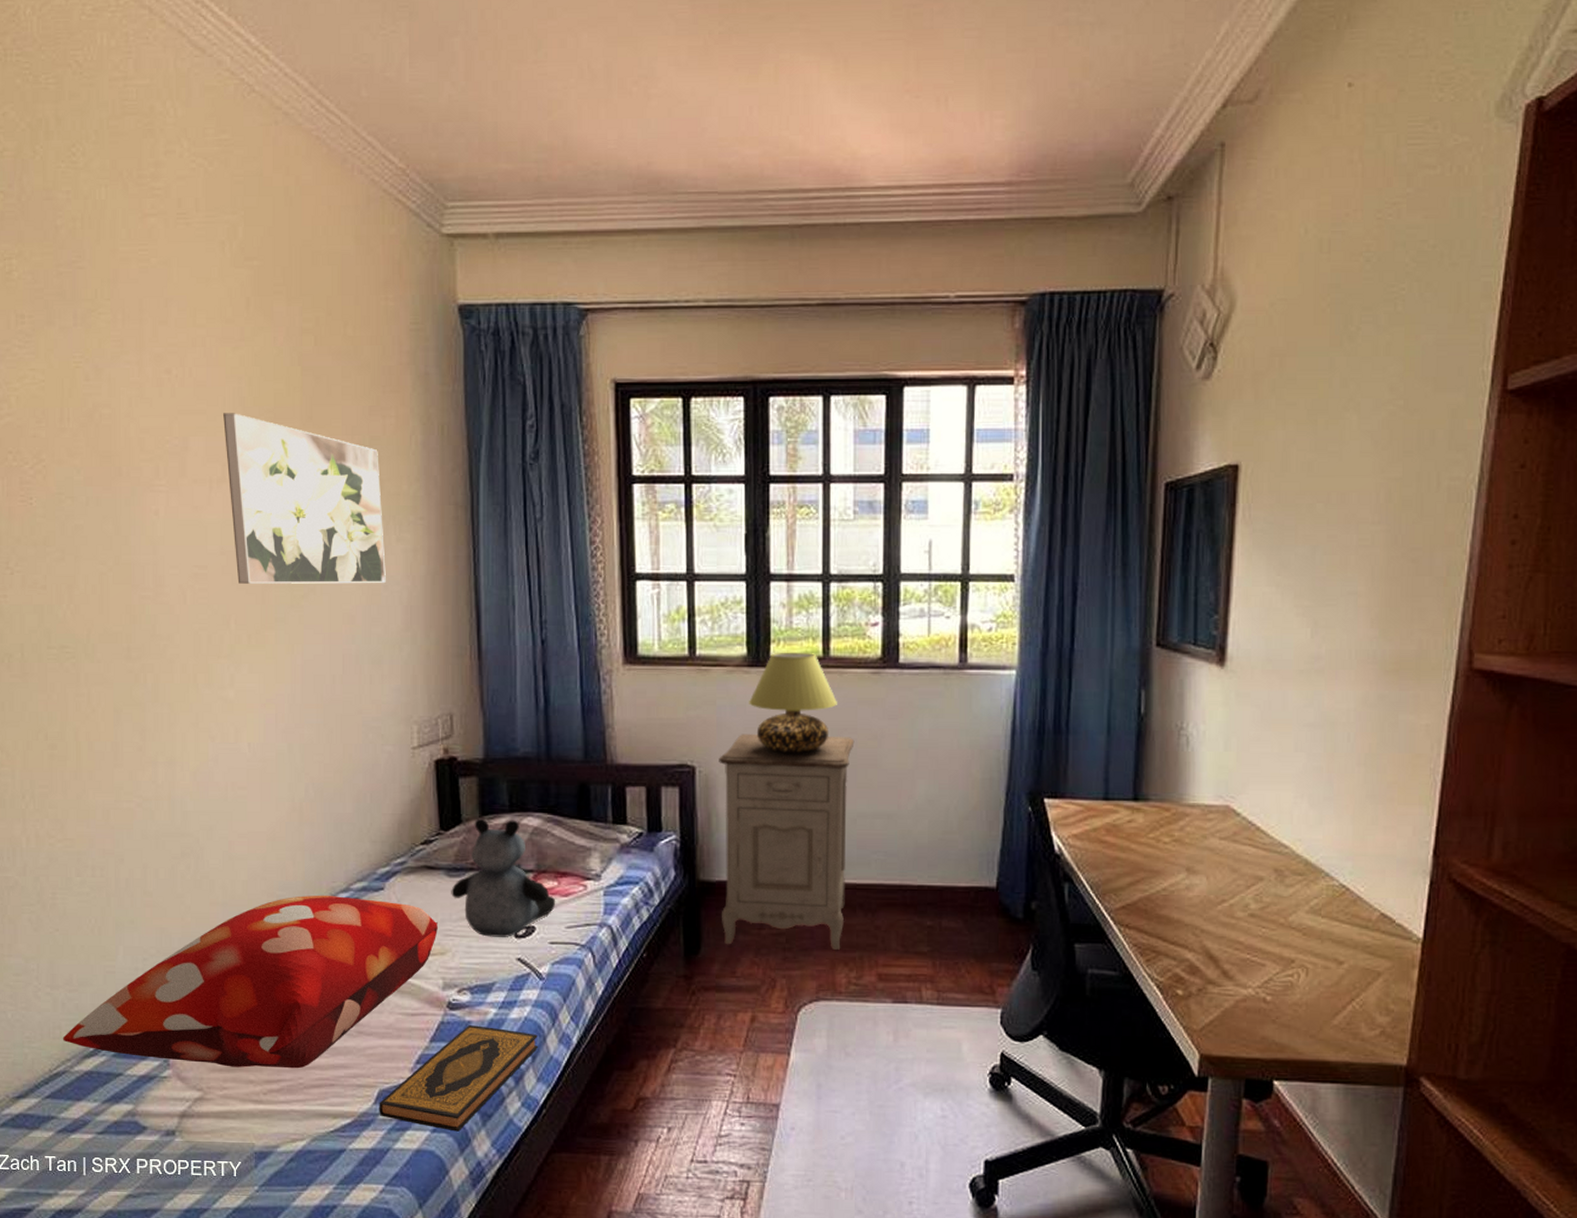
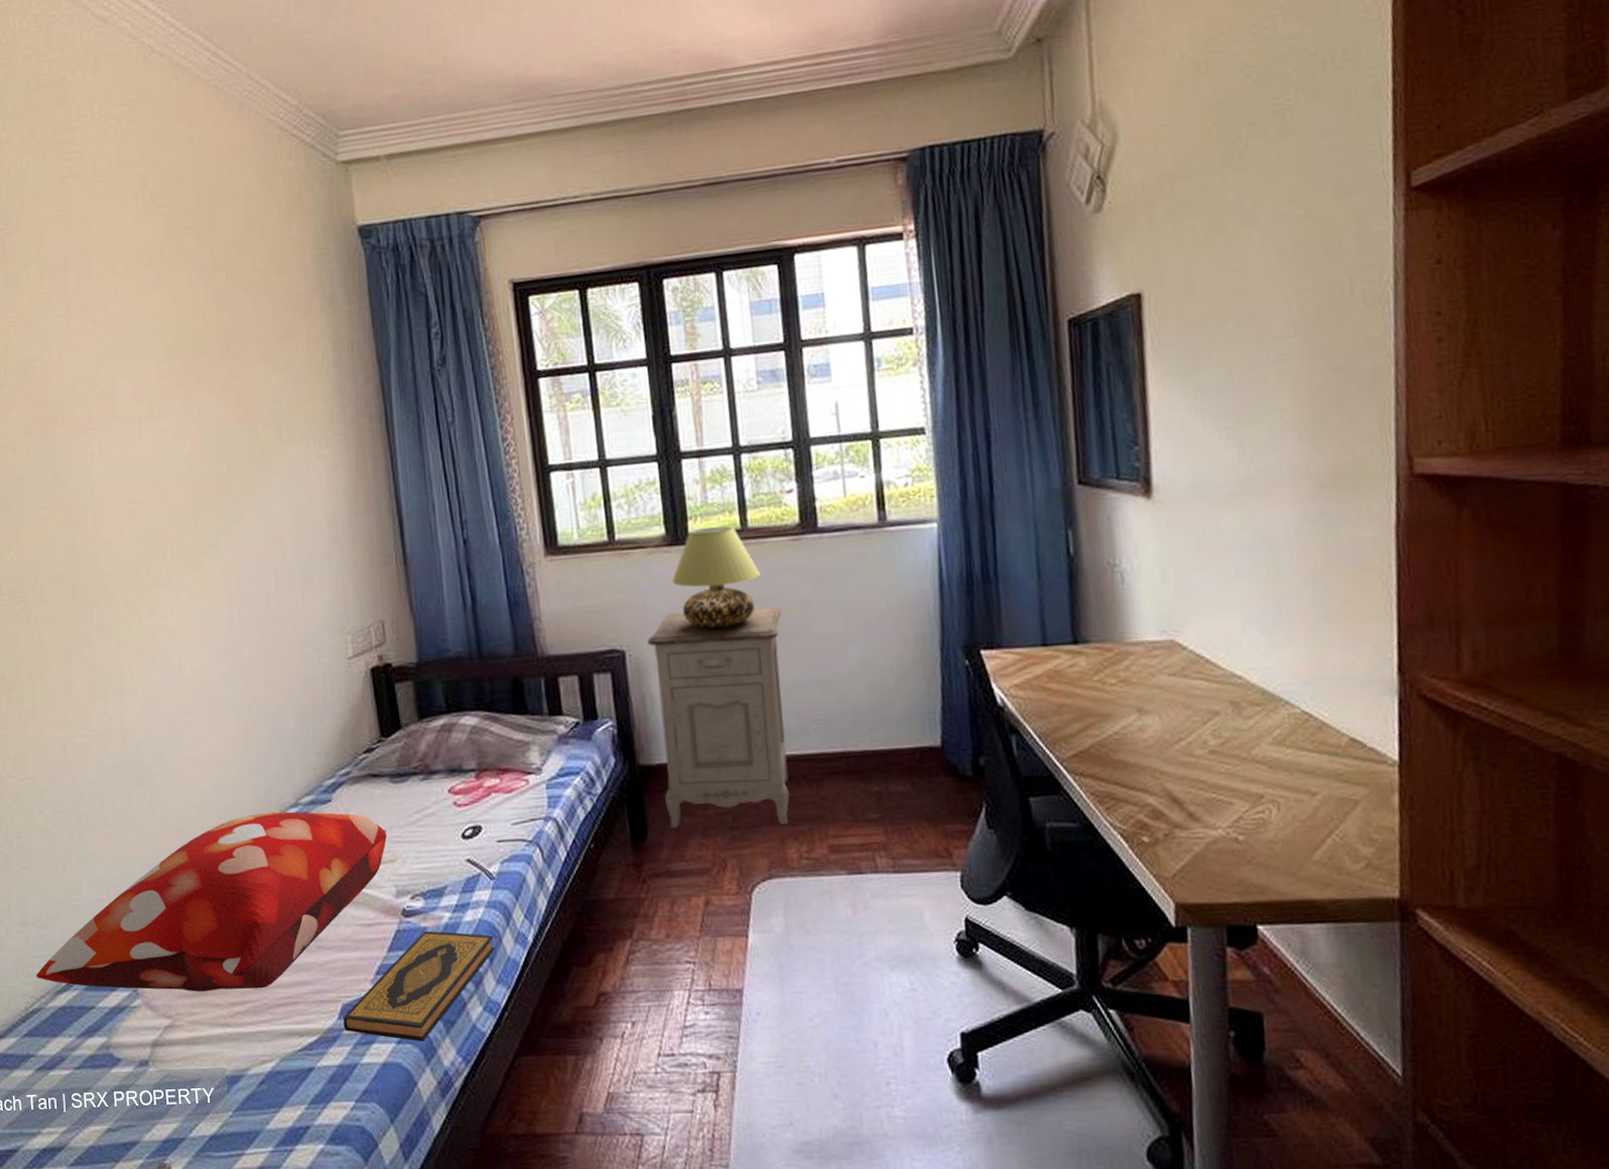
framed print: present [223,413,386,584] -> none [147,352,310,515]
teddy bear: present [451,818,556,937] -> none [396,720,500,841]

